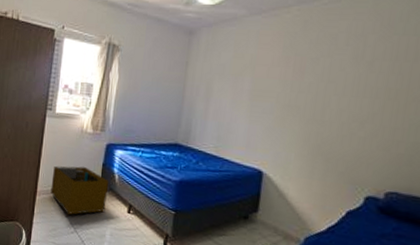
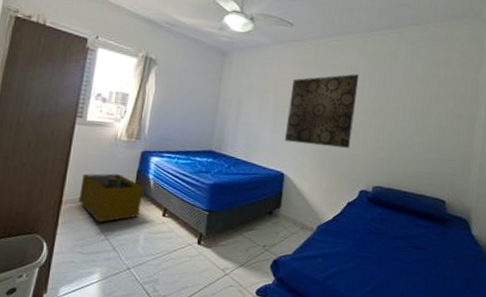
wall art: none [263,44,368,142] -> present [284,74,360,149]

